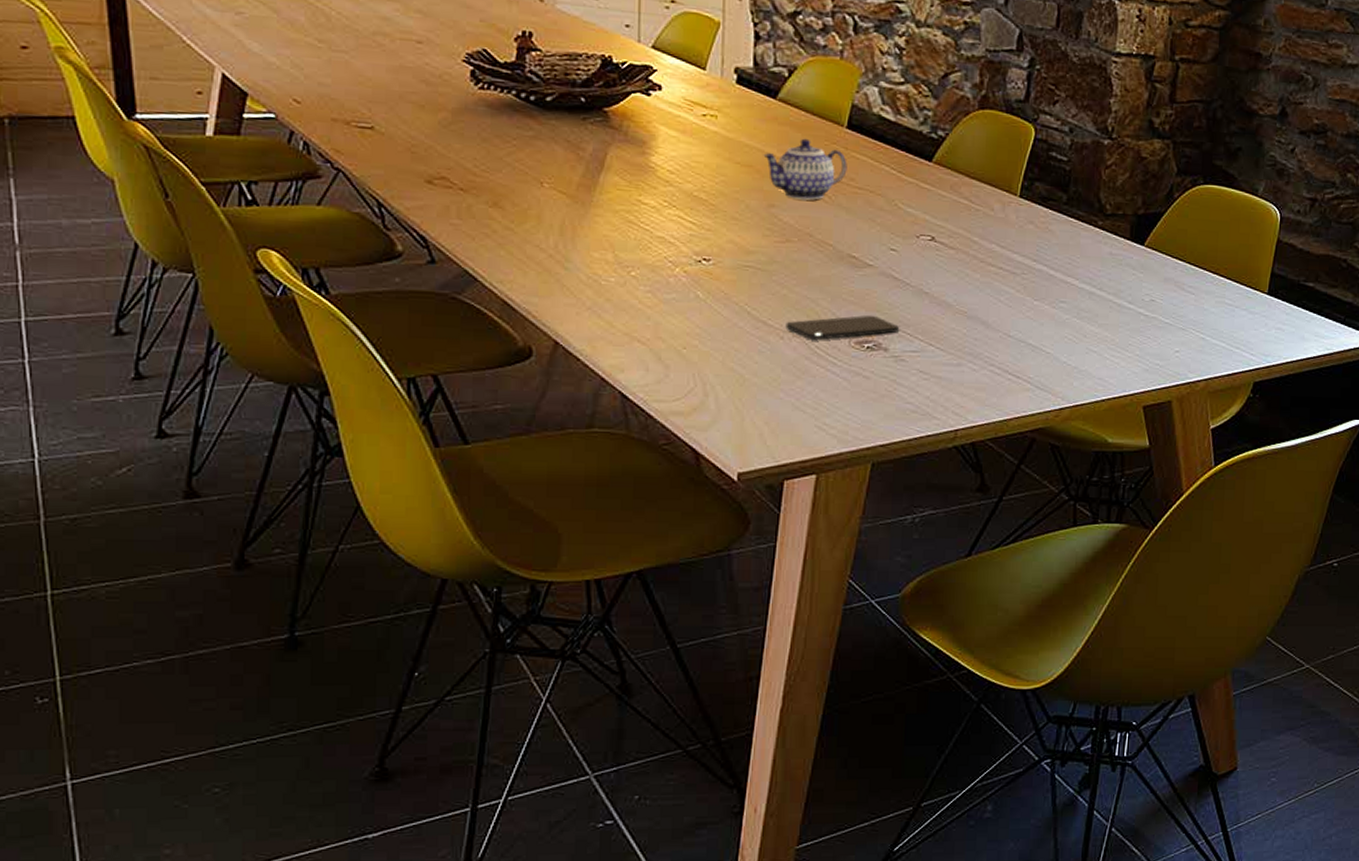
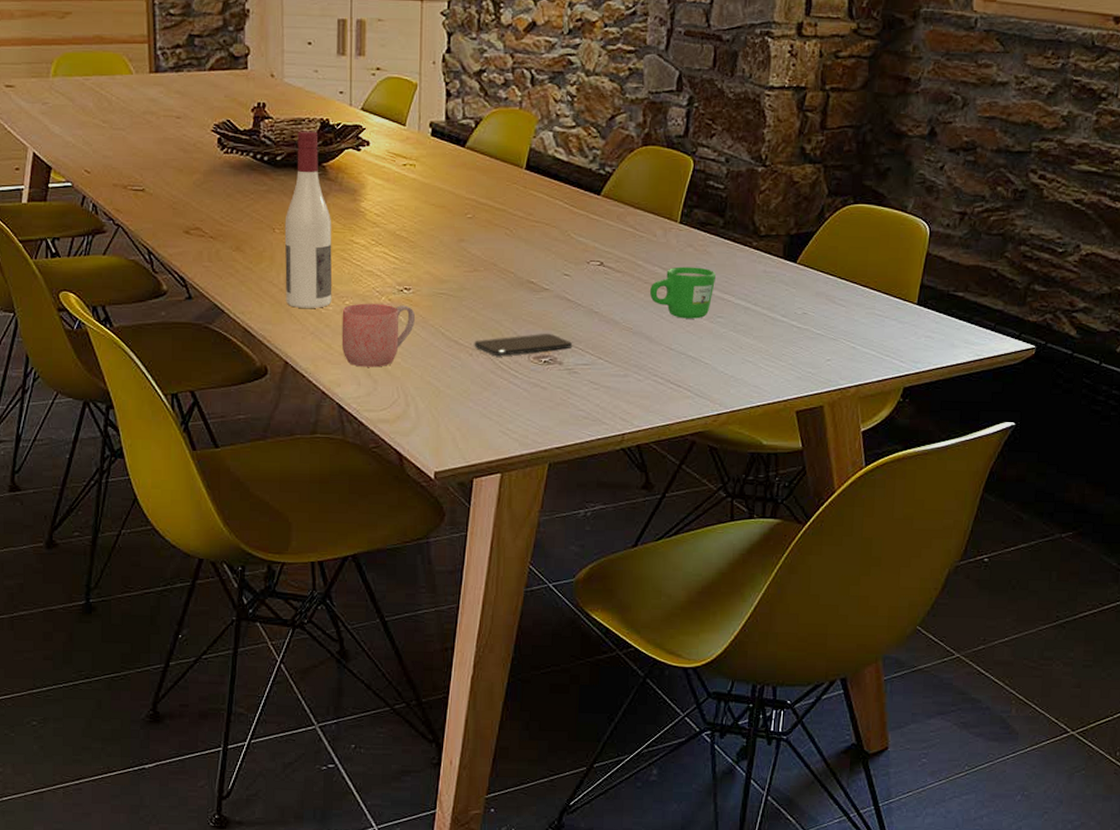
wine bottle: none [555,67,615,279] -> present [284,131,332,308]
mug: none [625,274,715,351] -> present [341,303,415,367]
teapot: present [763,138,847,200] -> none [454,180,526,234]
mug: none [986,245,1058,303] -> present [649,266,716,319]

